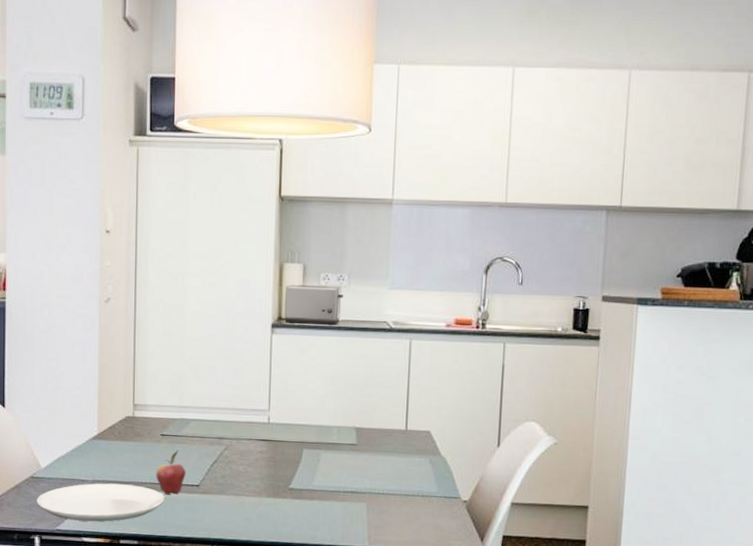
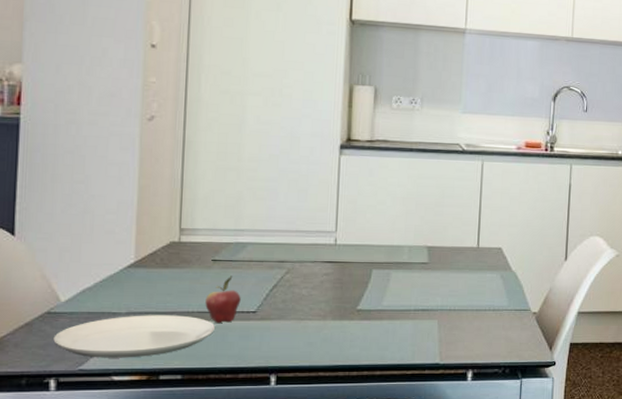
toaster: present [284,284,344,325] -> none [353,106,417,147]

